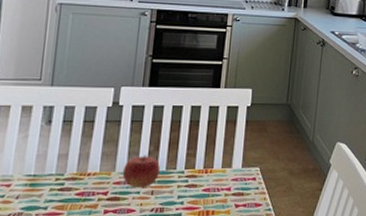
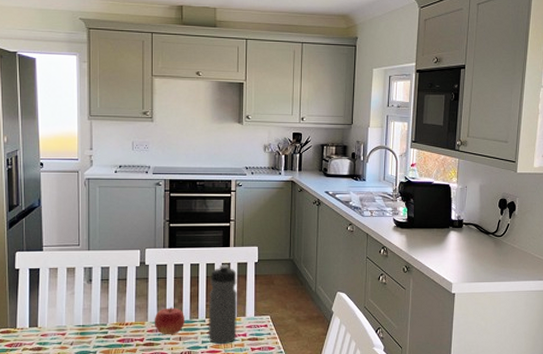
water bottle: none [185,107,226,200] -> present [208,264,238,345]

